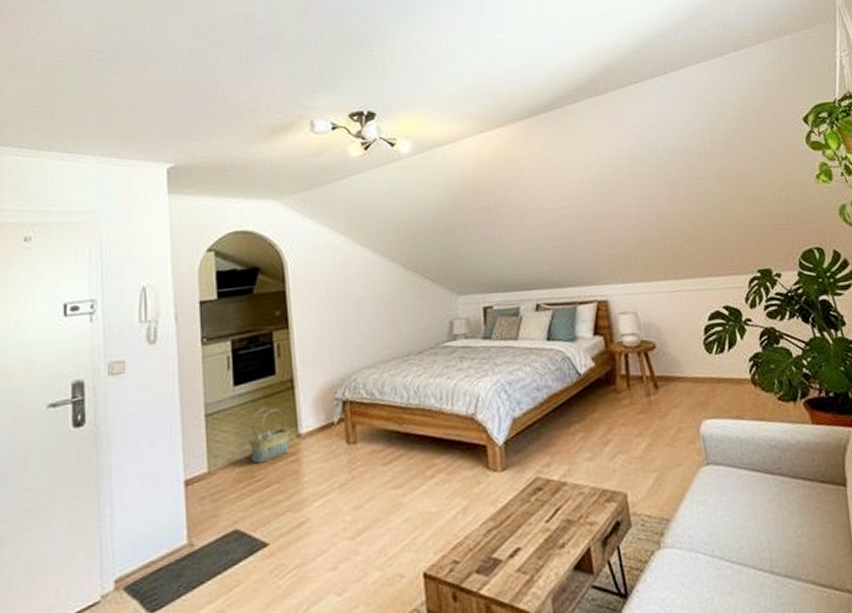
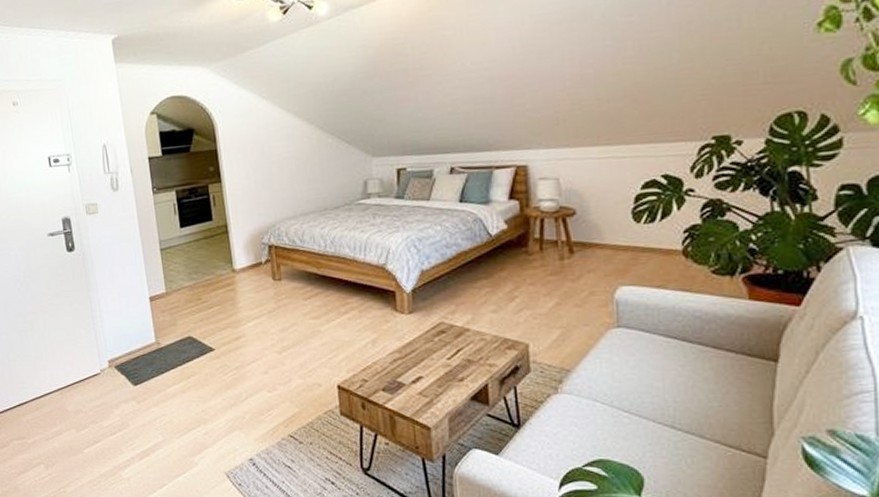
basket: present [249,407,291,464] -> none [195,246,228,290]

